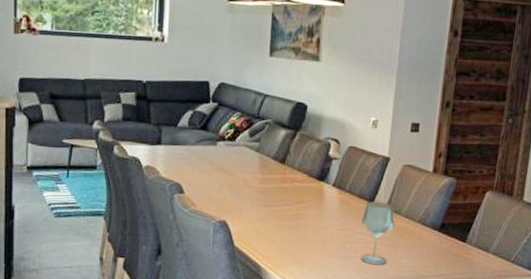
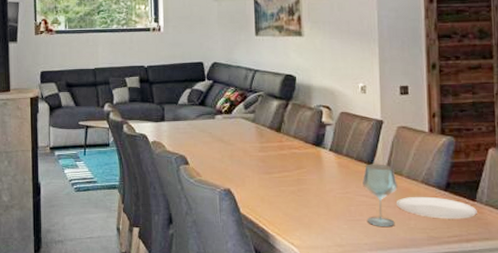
plate: none [390,235,466,260] -> present [396,196,477,219]

